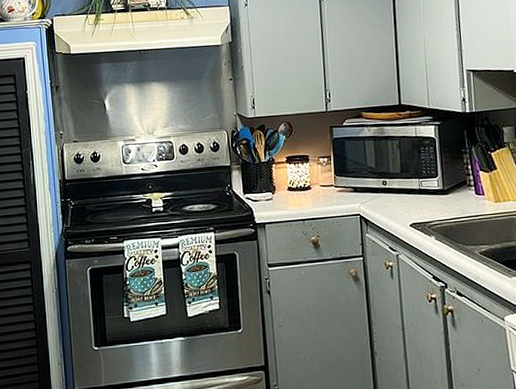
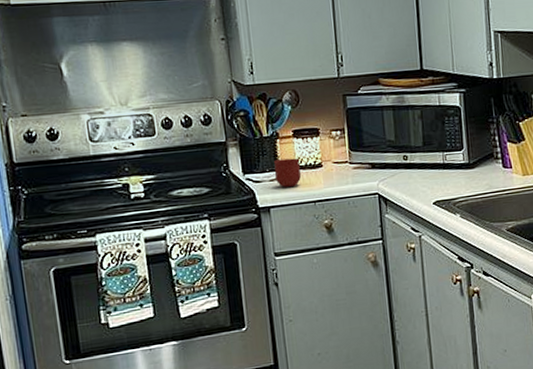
mug: none [270,181,292,206] -> present [274,158,301,187]

